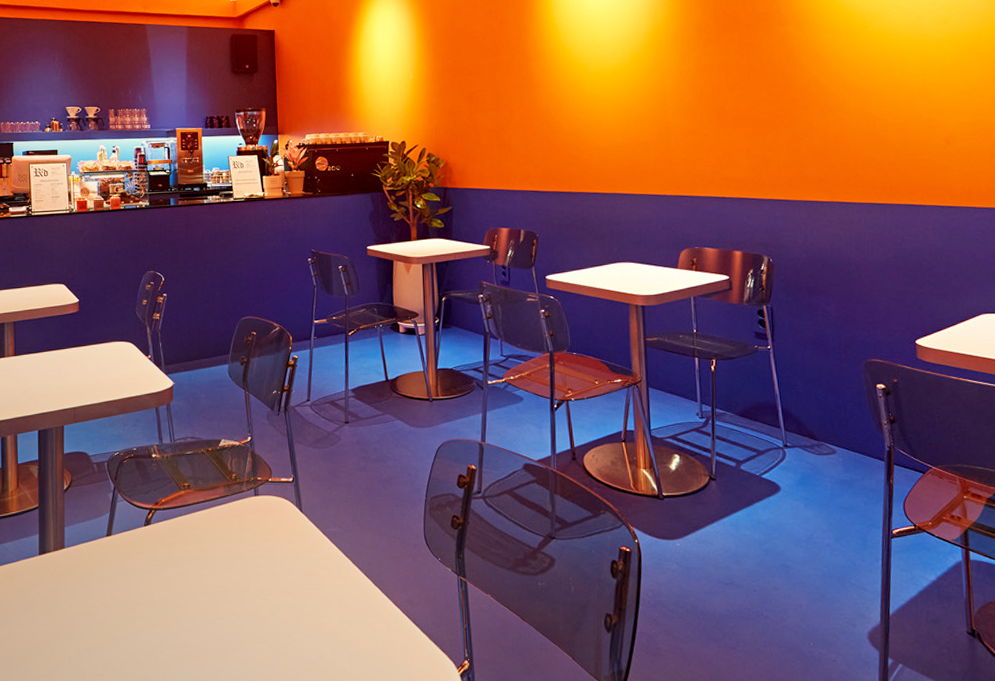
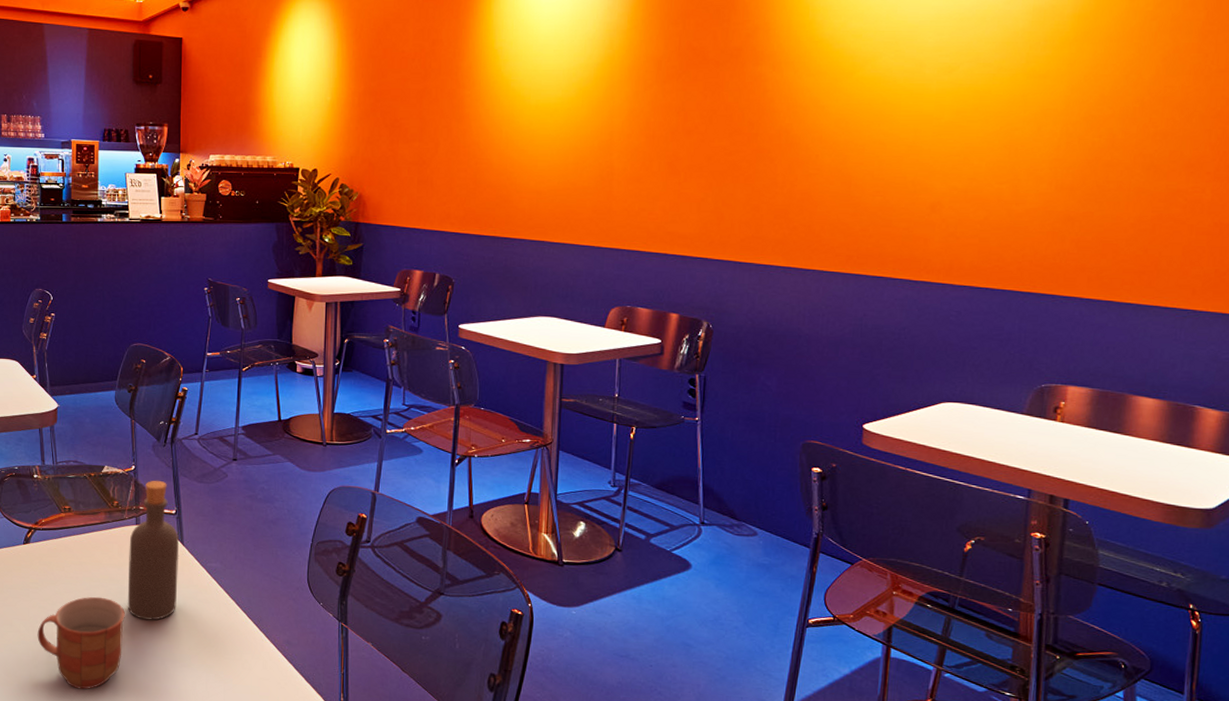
mug: none [161,573,249,672] -> present [37,596,125,690]
bottle: none [249,449,299,592] -> present [127,480,179,620]

